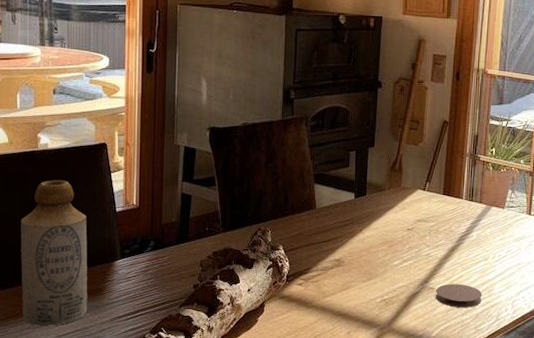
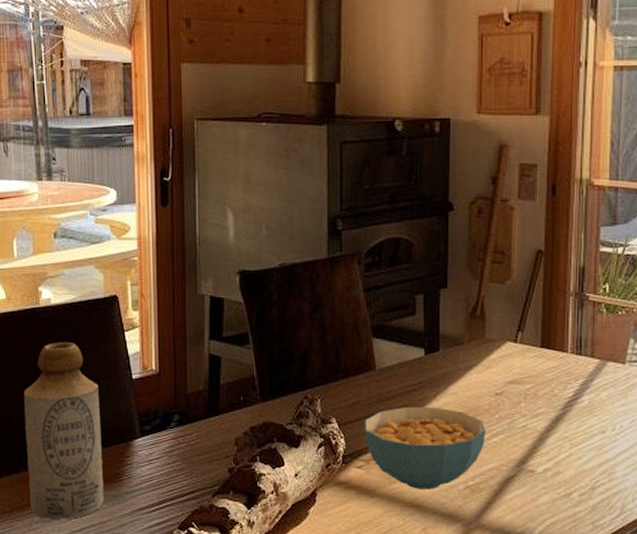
cereal bowl: none [305,237,399,302] -> present [364,406,486,490]
coaster: present [435,283,482,308] -> none [536,464,600,496]

